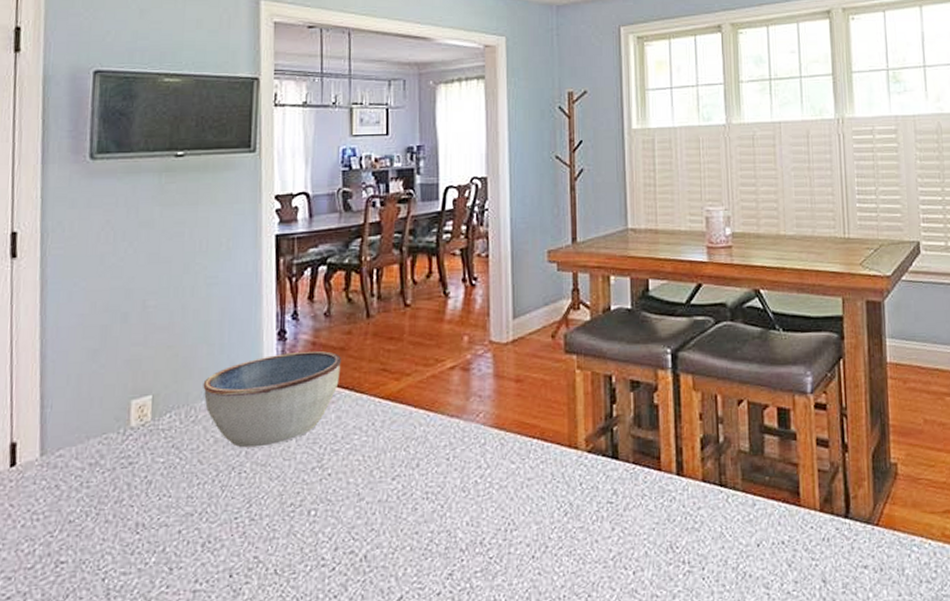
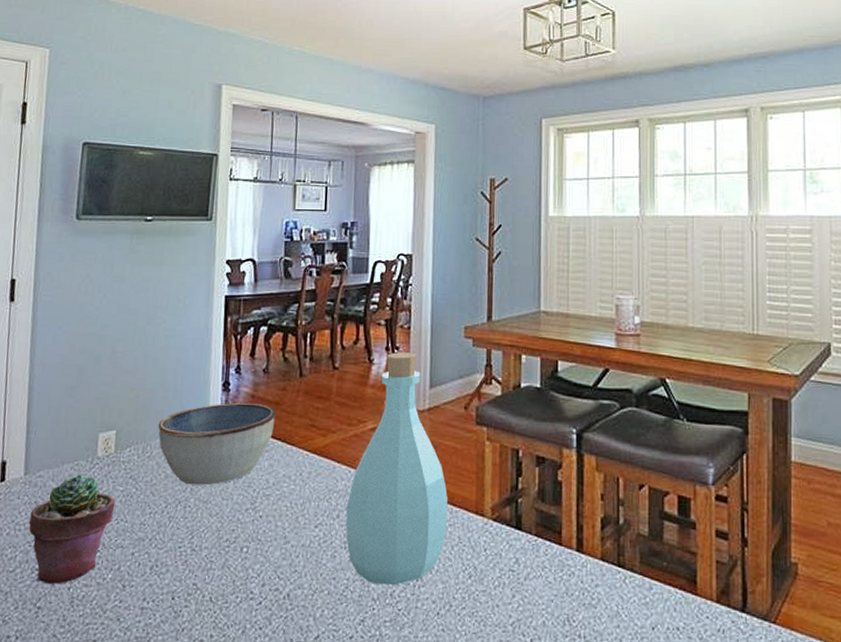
potted succulent: none [49,449,155,577] -> present [29,475,115,584]
bottle: none [427,282,538,534] -> present [346,352,448,586]

